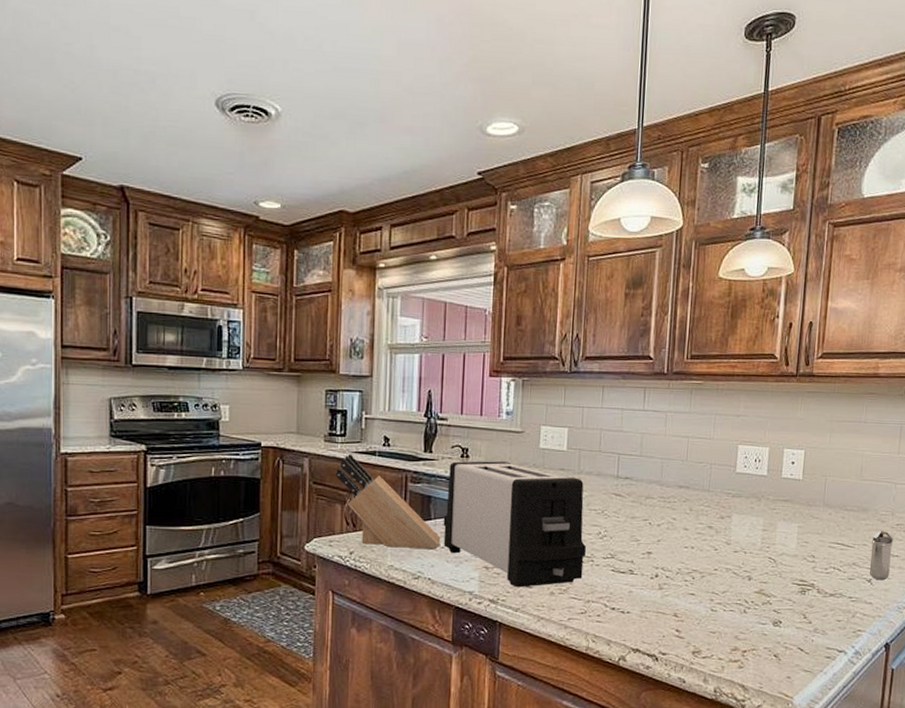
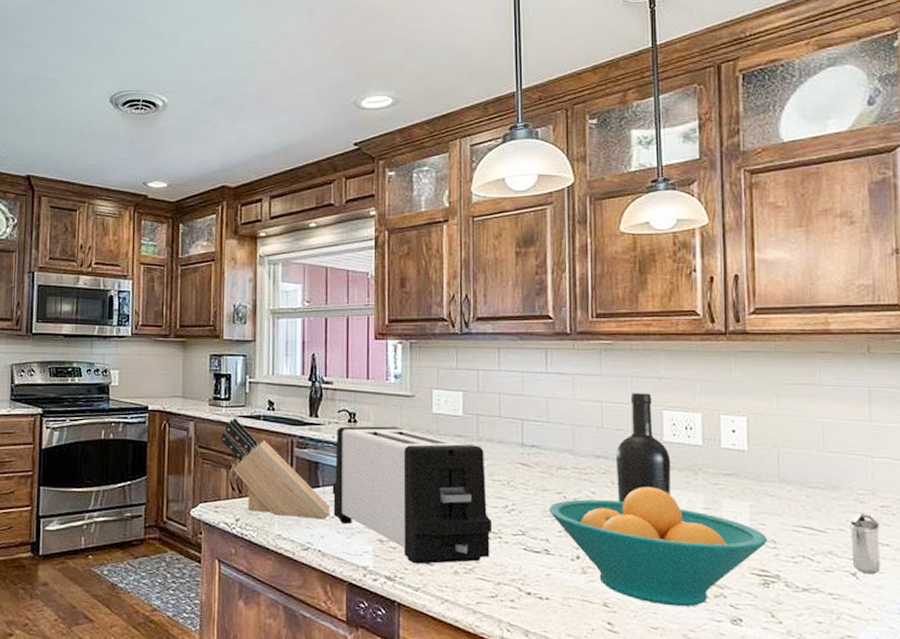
fruit bowl: none [635,513,809,614] -> present [549,487,768,607]
wine bottle: none [694,429,741,527] -> present [616,393,672,503]

